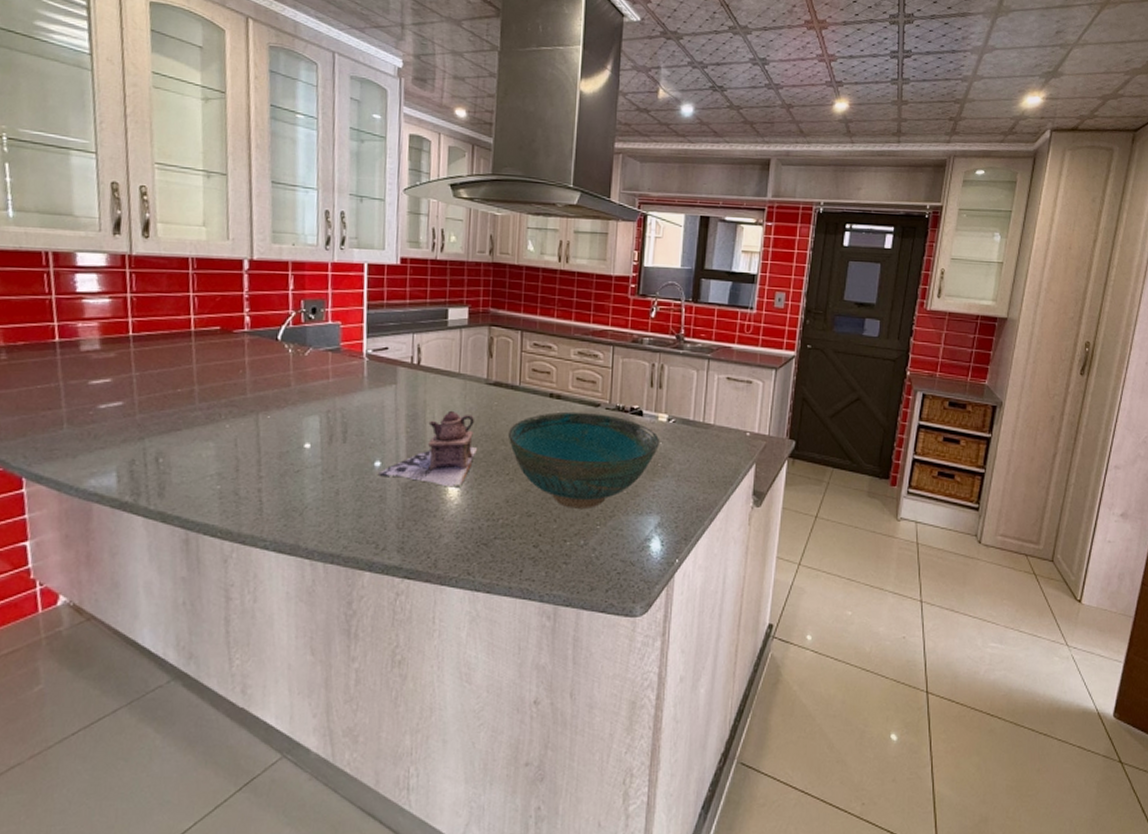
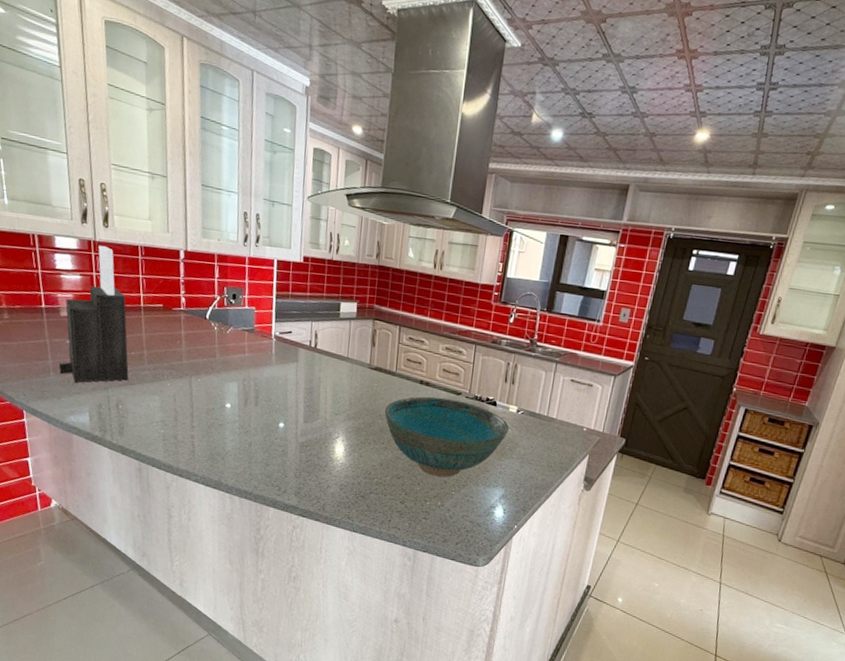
knife block: none [76,259,173,434] -> present [59,245,129,383]
teapot: present [379,410,478,488] -> none [282,387,360,450]

